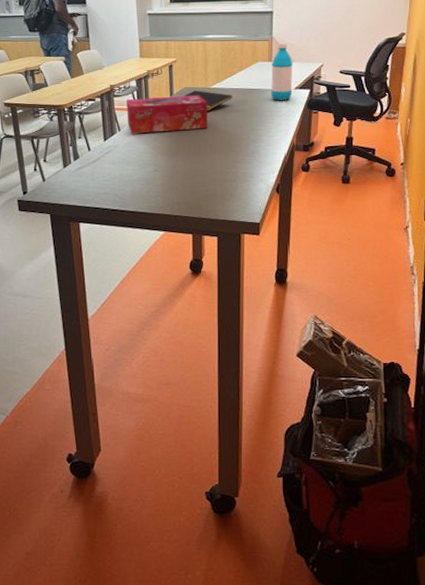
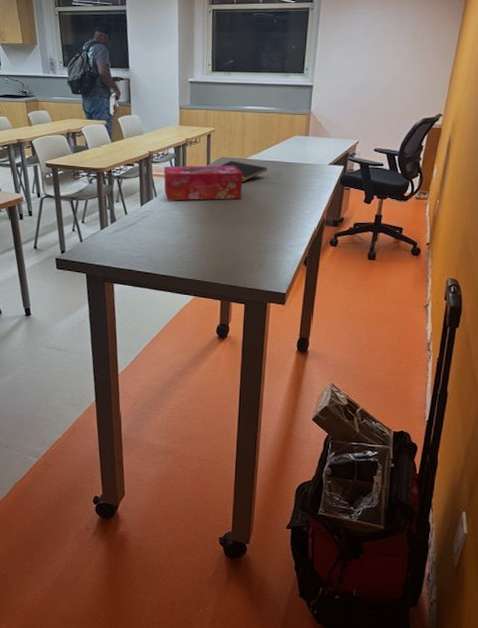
water bottle: present [270,42,293,101] -> none [305,117,329,176]

